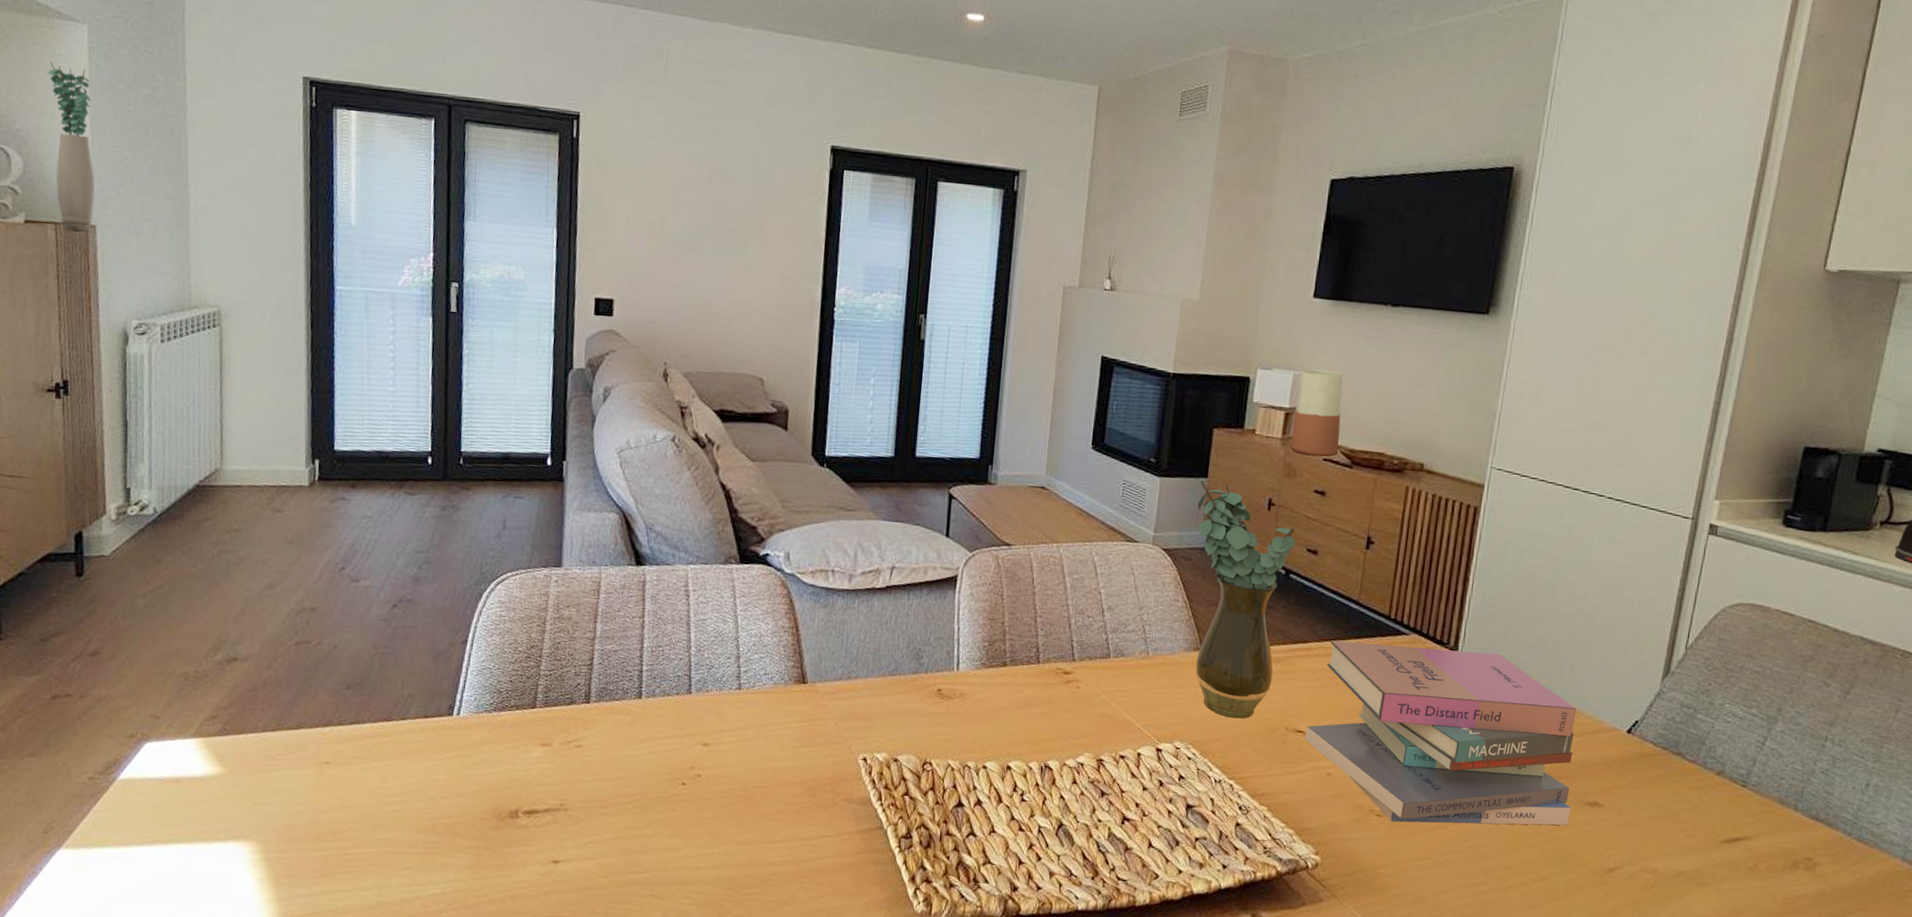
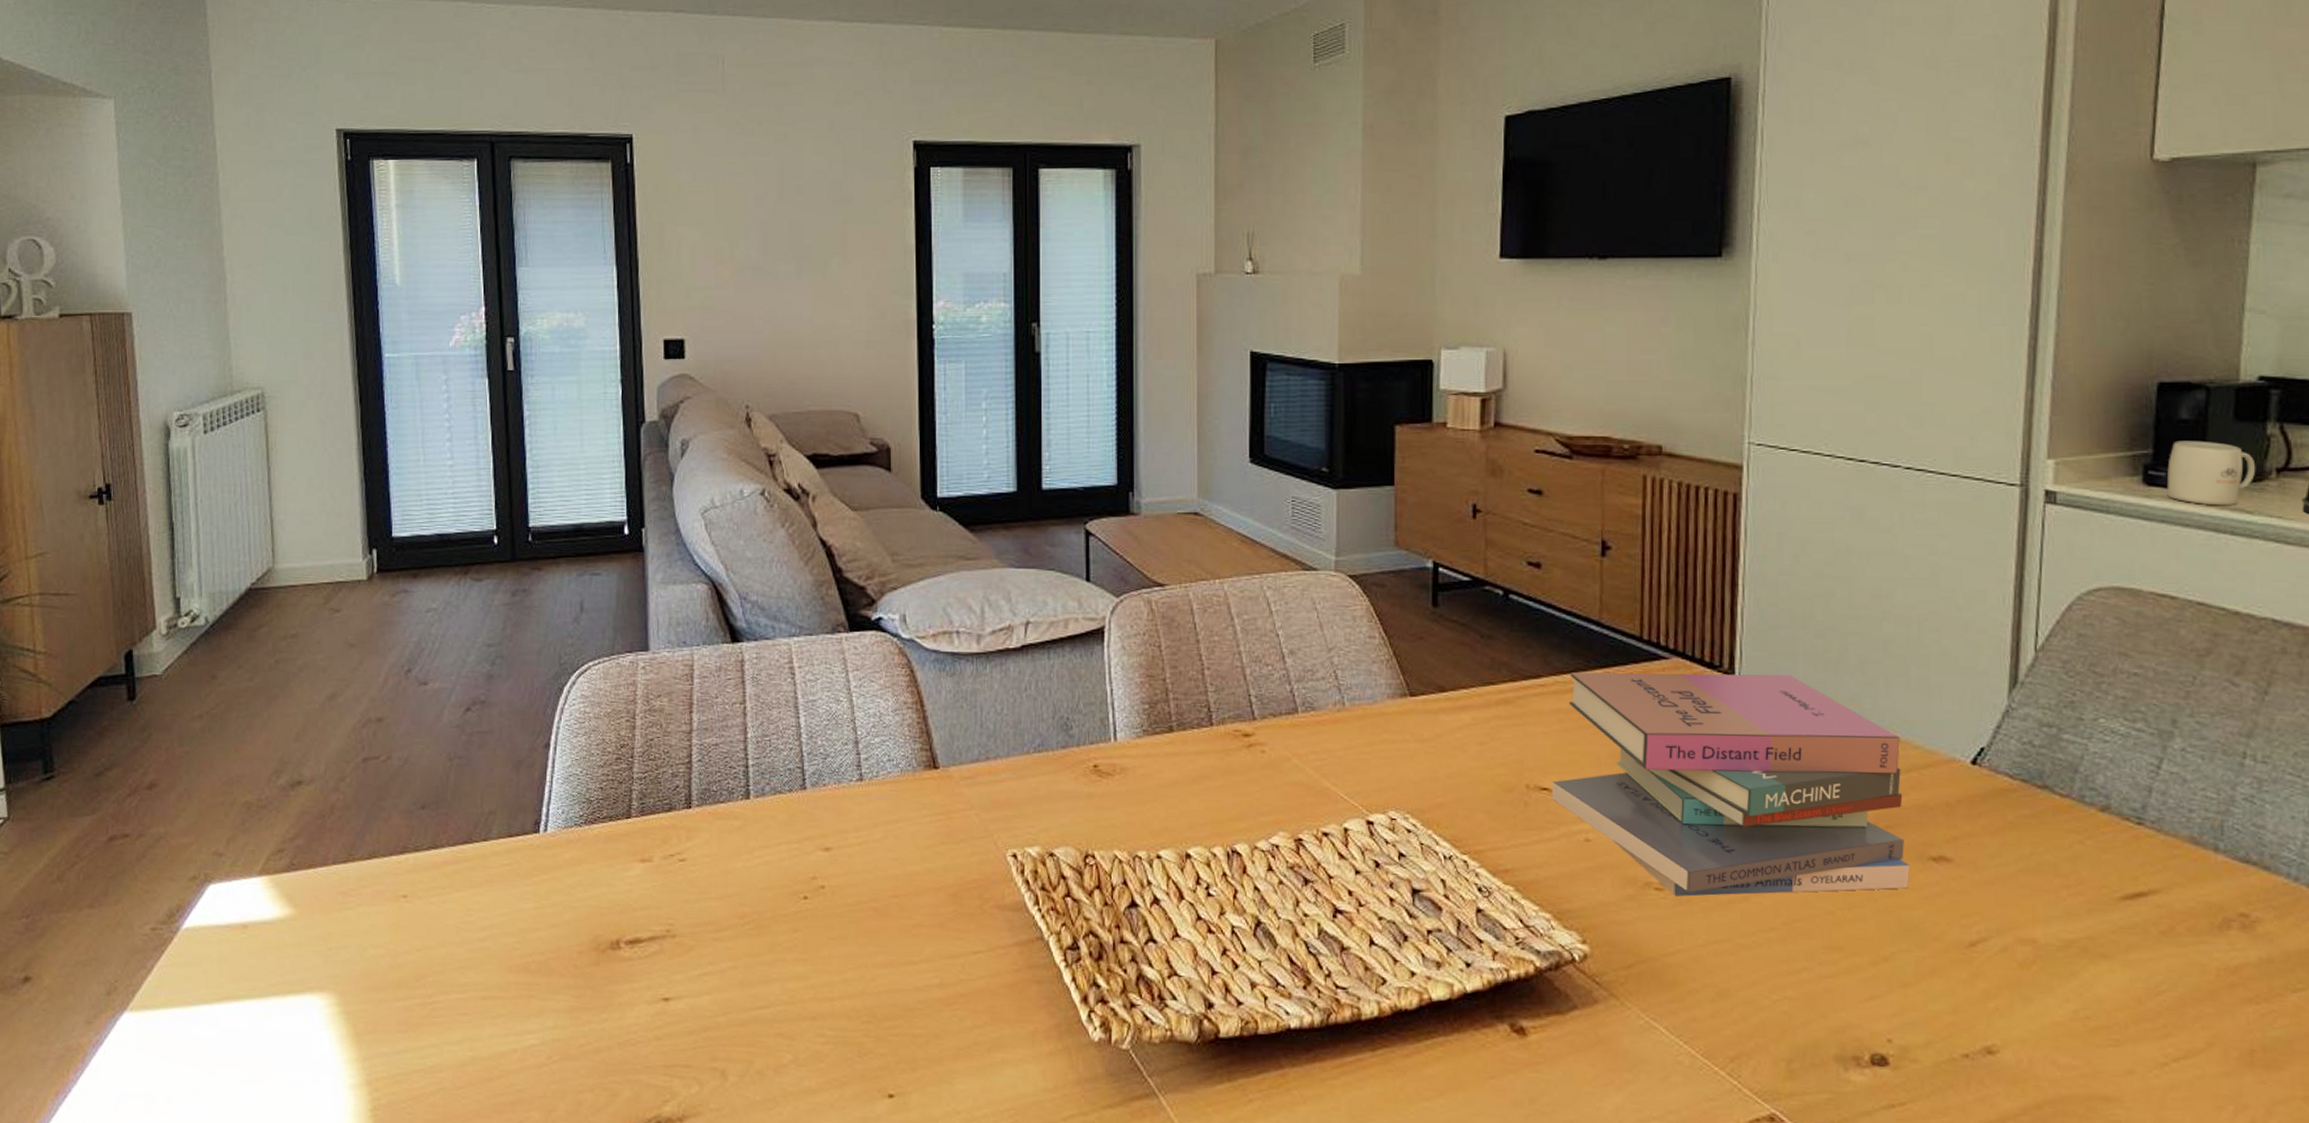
vase: present [47,61,95,233] -> none [76,142,129,322]
vase: present [1195,481,1296,719] -> none [1385,489,1512,778]
vase: present [1291,369,1343,457] -> none [1492,344,1553,448]
mug: none [1798,493,1866,548] -> present [2166,440,2256,506]

